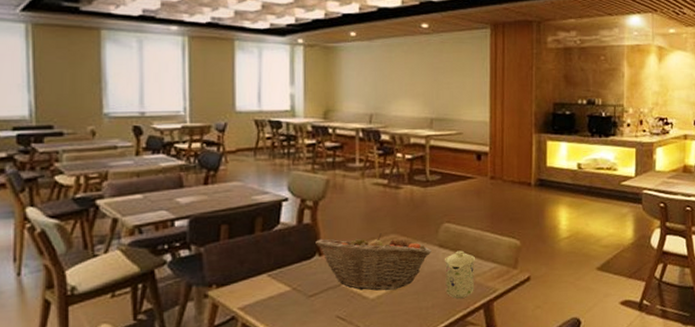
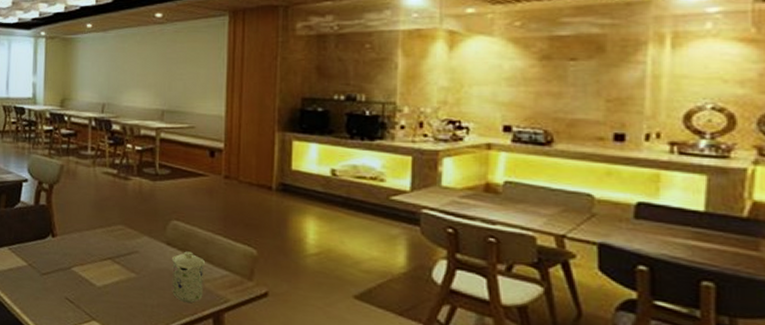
fruit basket: present [316,233,432,291] -> none [49,221,159,281]

